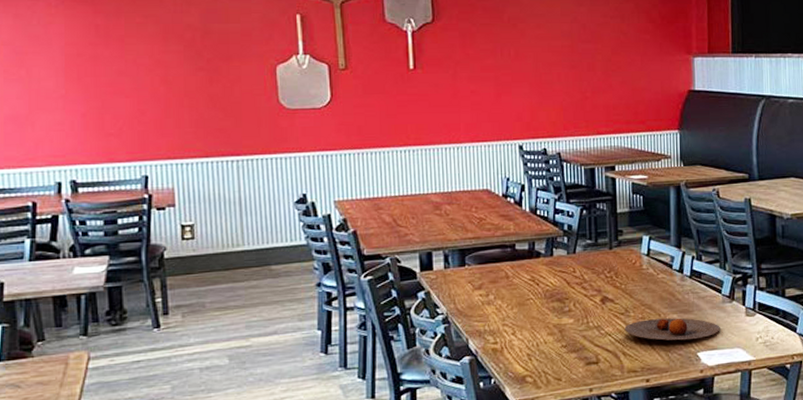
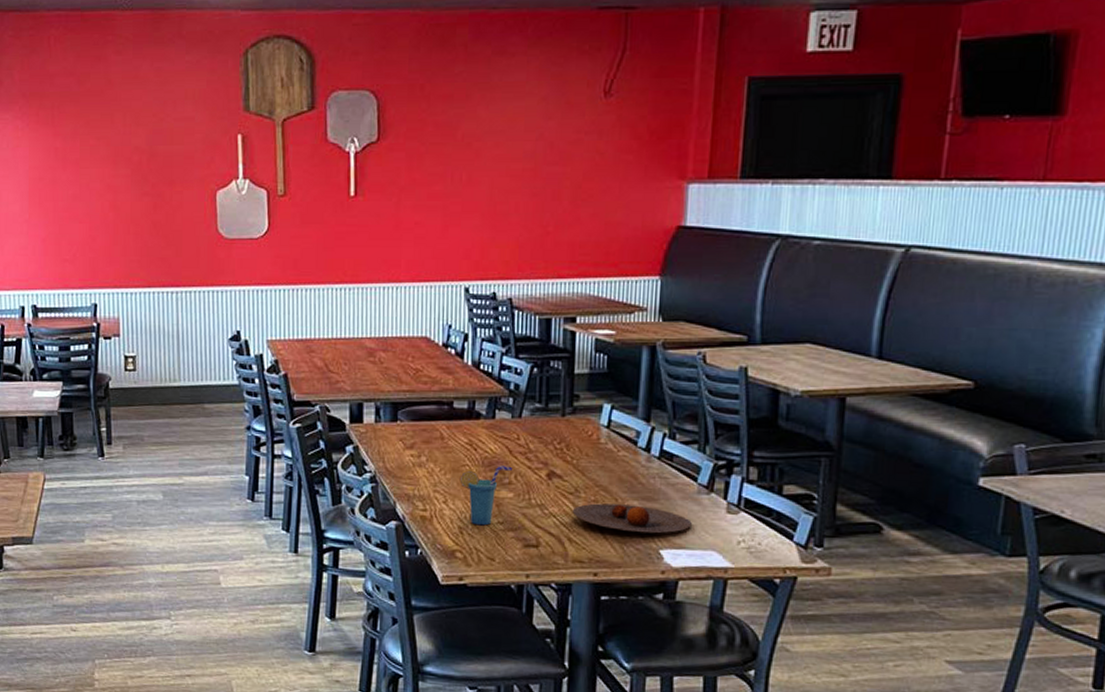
cup: none [524,296,571,351] -> present [458,466,512,526]

